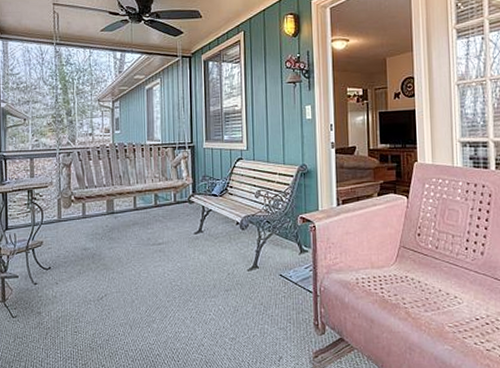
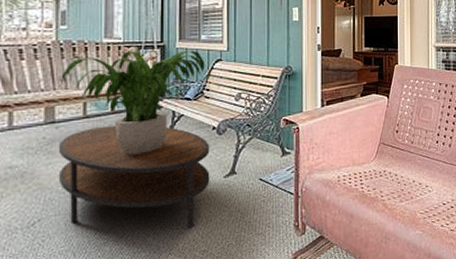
potted plant: none [117,150,228,244] -> present [61,50,205,155]
coffee table: none [117,217,236,315] -> present [58,125,210,228]

